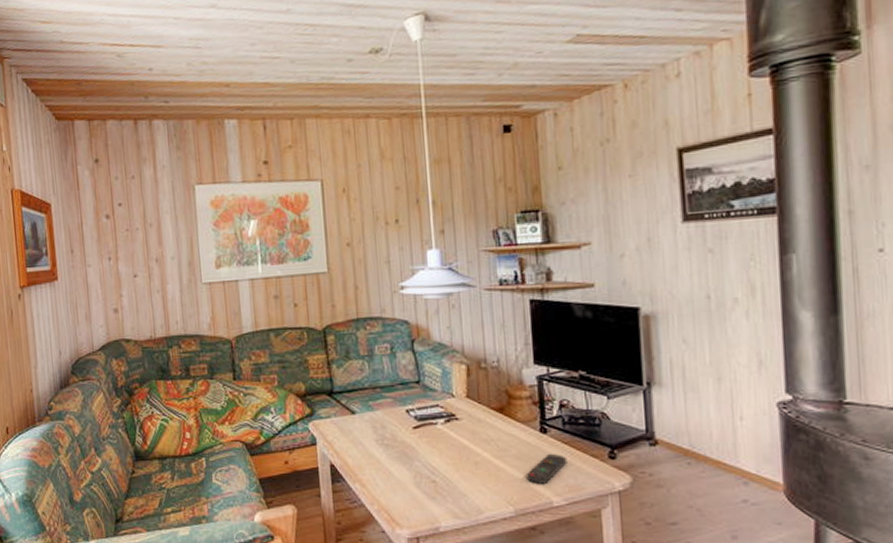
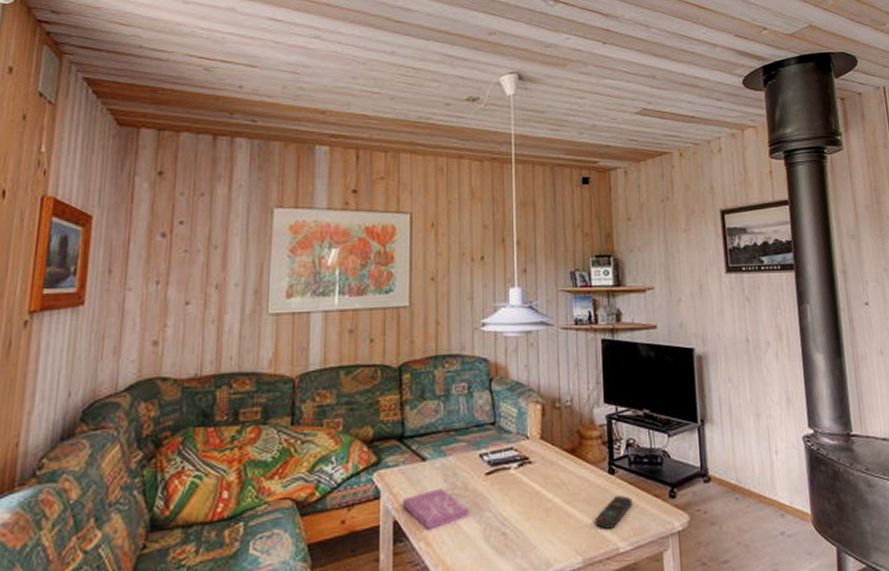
book: none [337,438,400,474] -> present [403,488,470,530]

